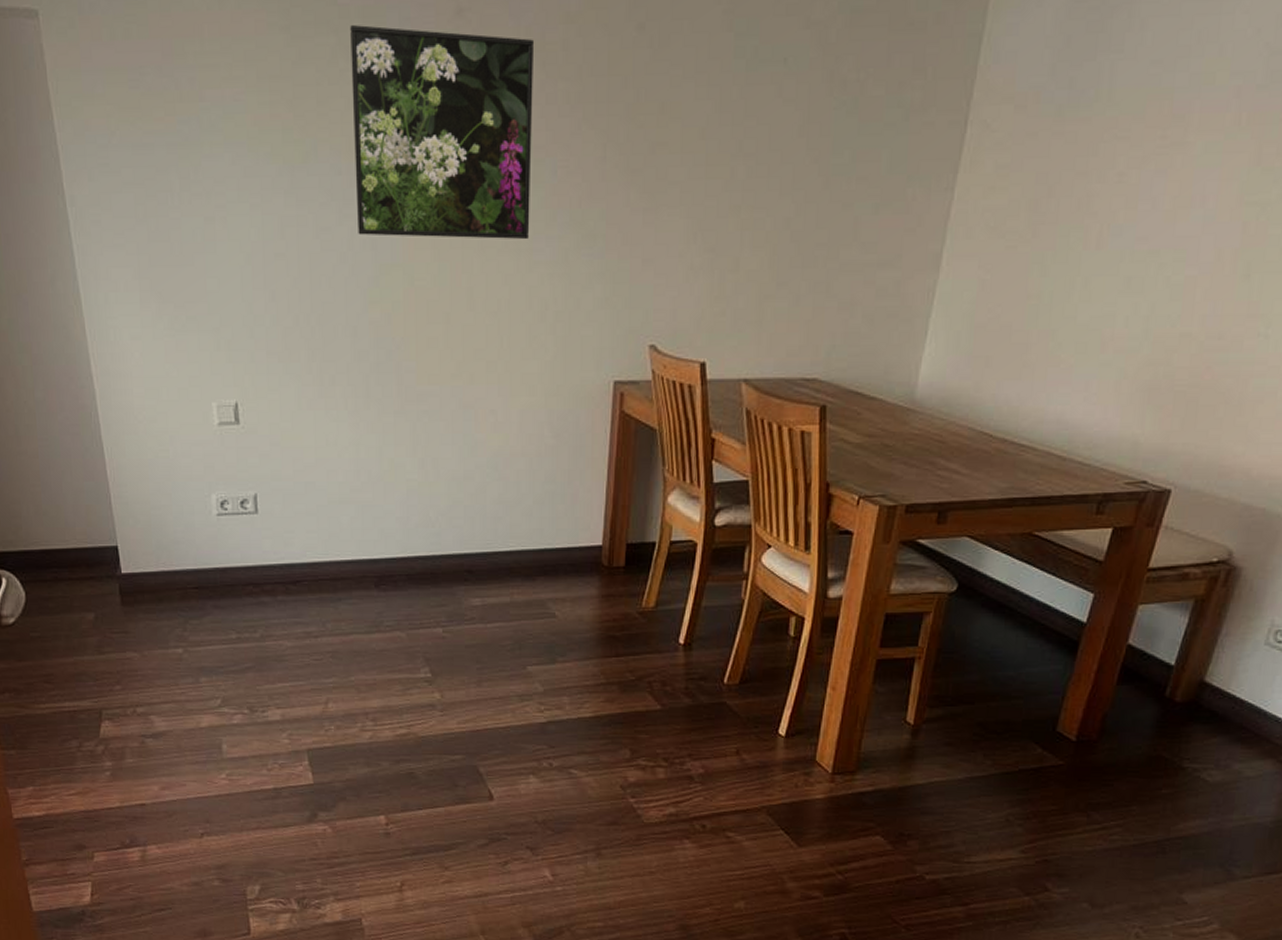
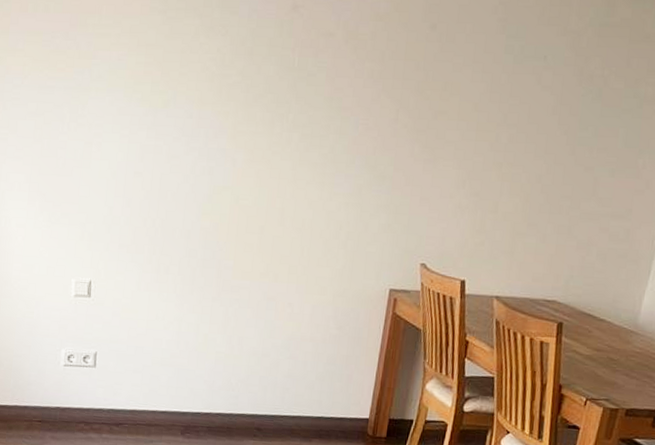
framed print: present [350,25,535,239] -> none [200,13,350,175]

